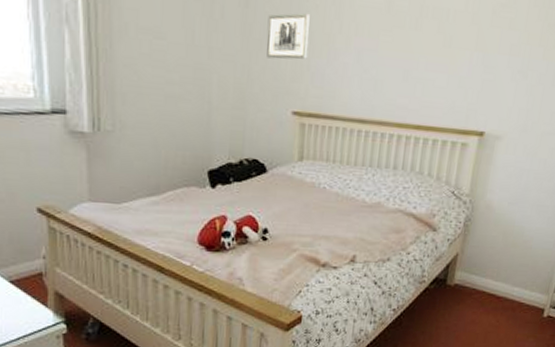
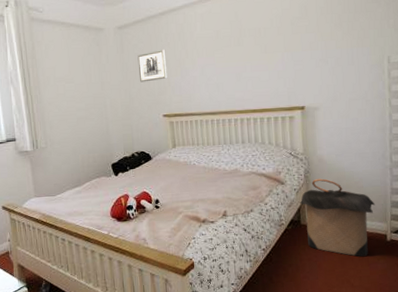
laundry hamper: none [449,230,541,332] -> present [300,178,376,257]

